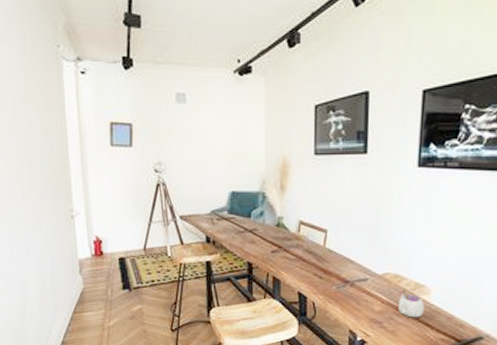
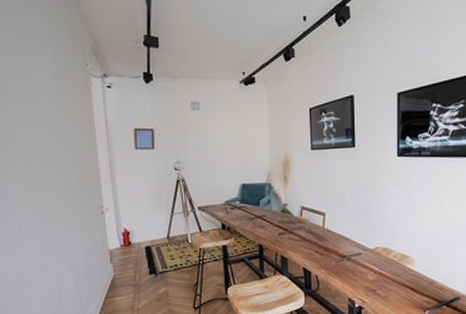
mug: present [398,288,425,318] -> none [389,260,410,285]

